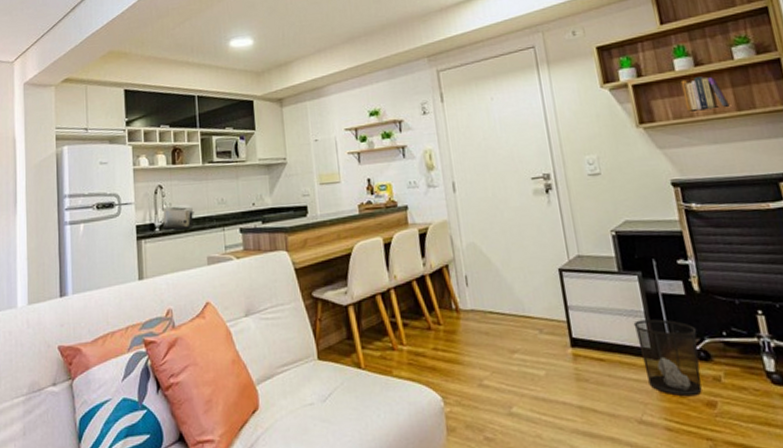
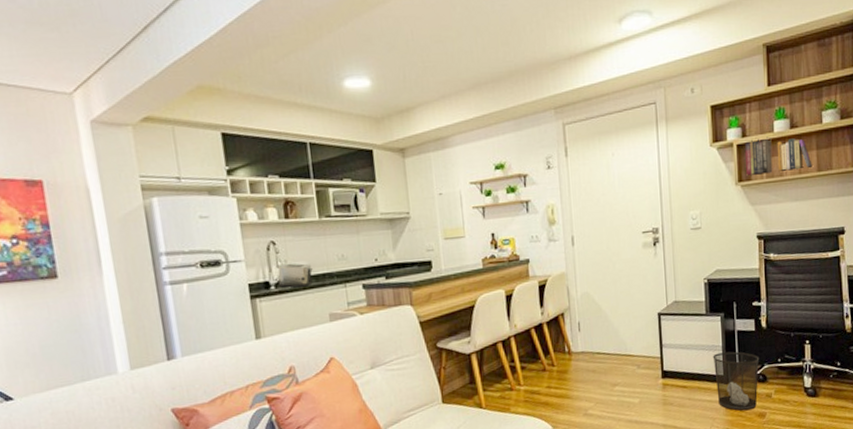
books: none [642,76,681,118] -> present [745,137,773,177]

